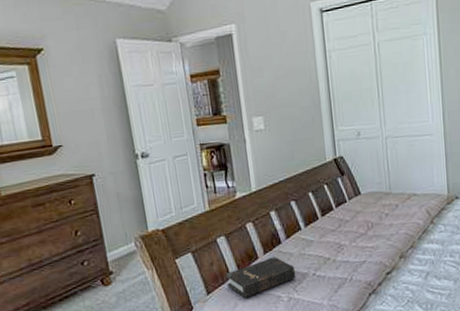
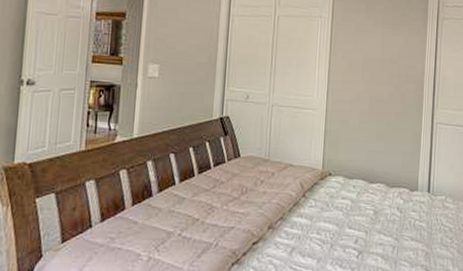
hardback book: present [225,256,296,298] -> none [85,209,162,251]

